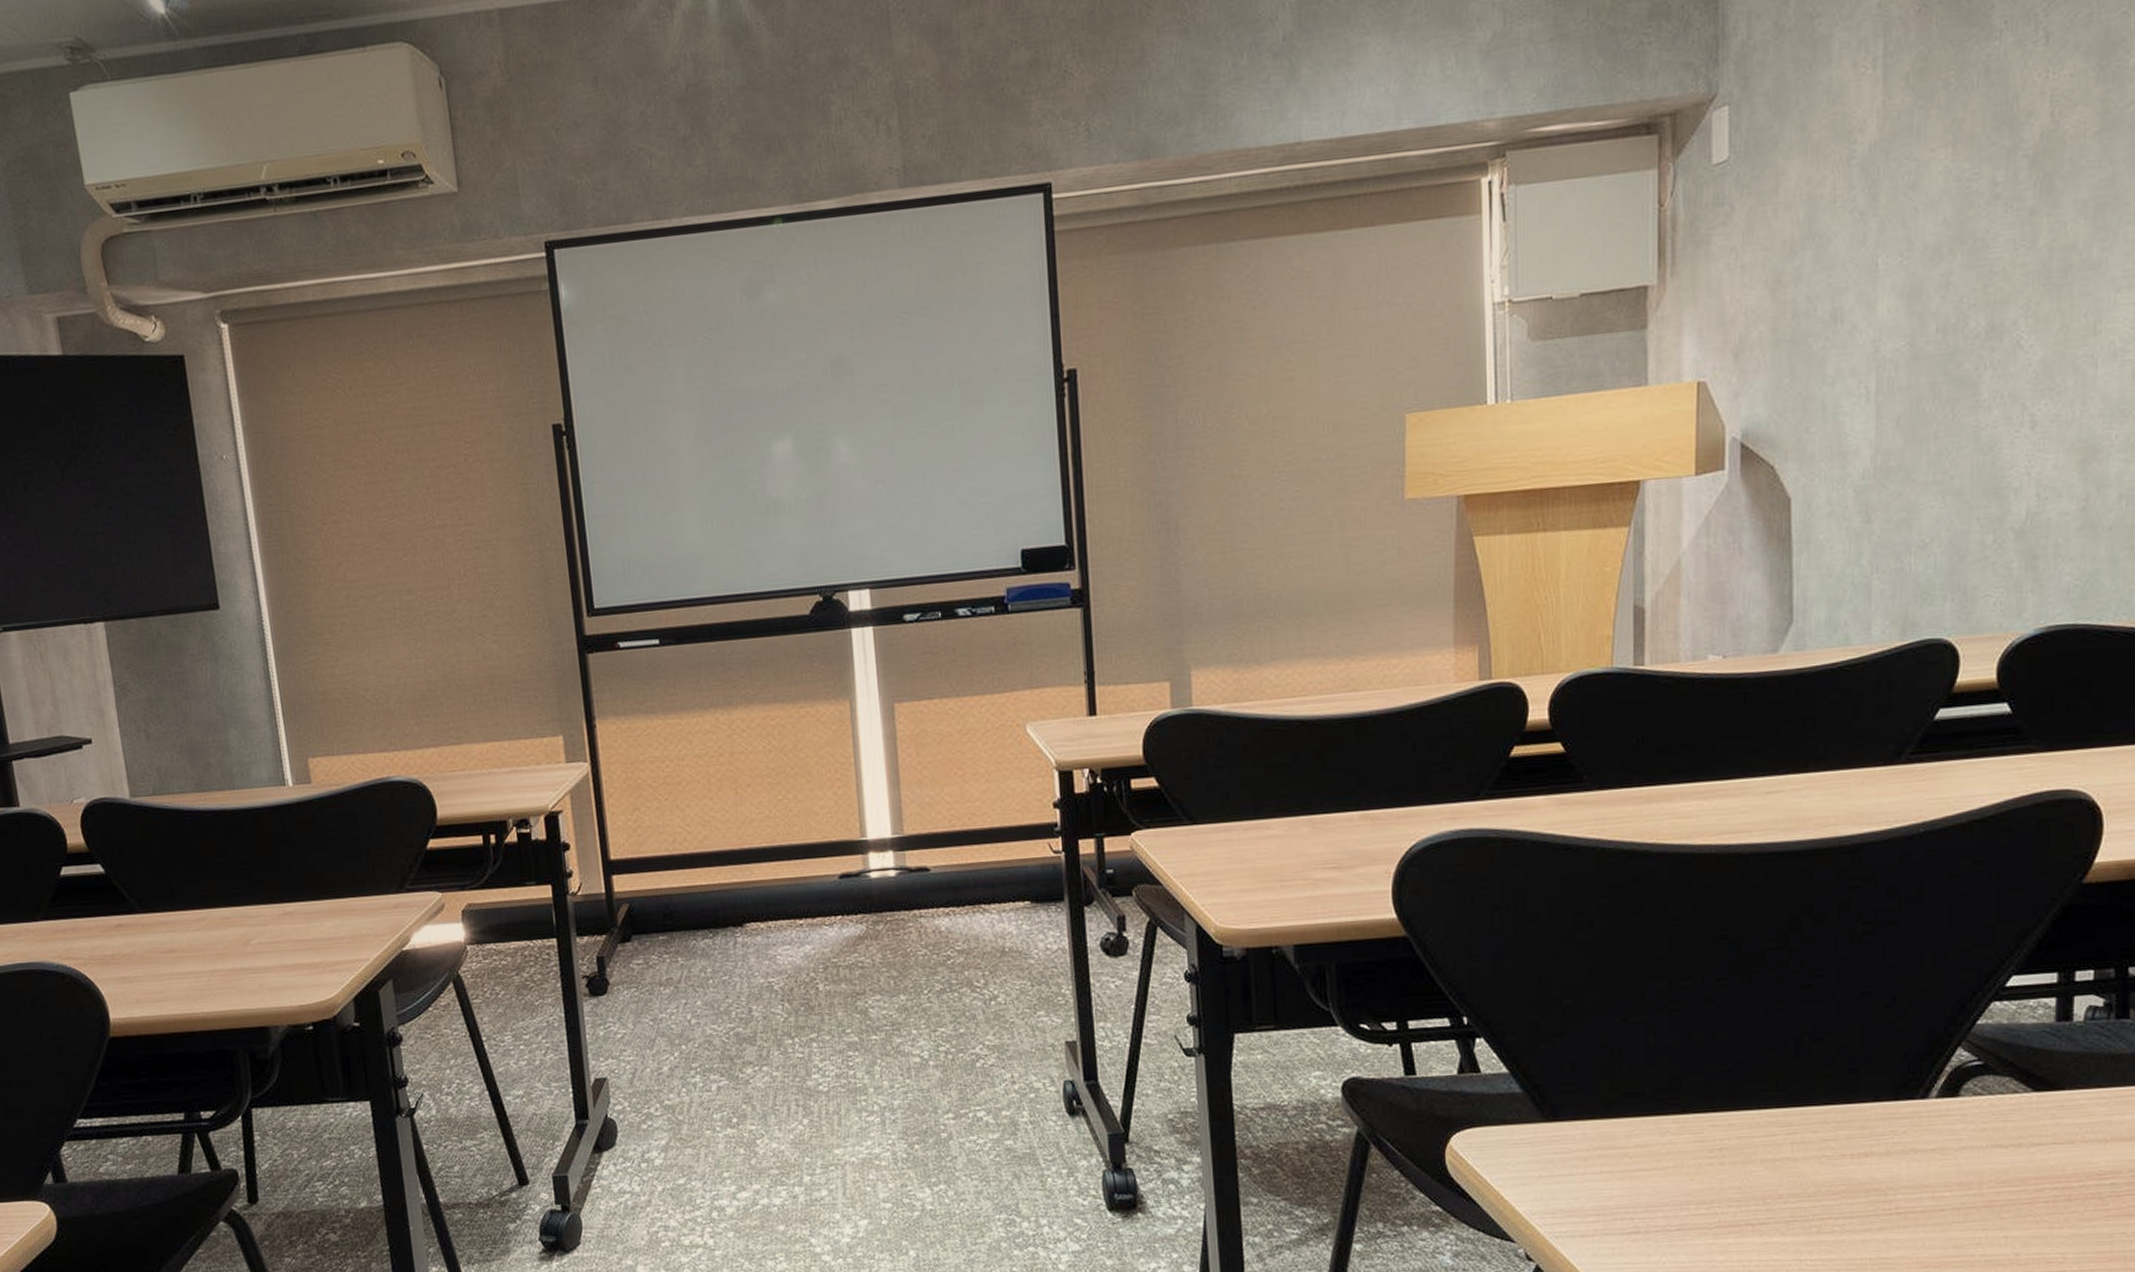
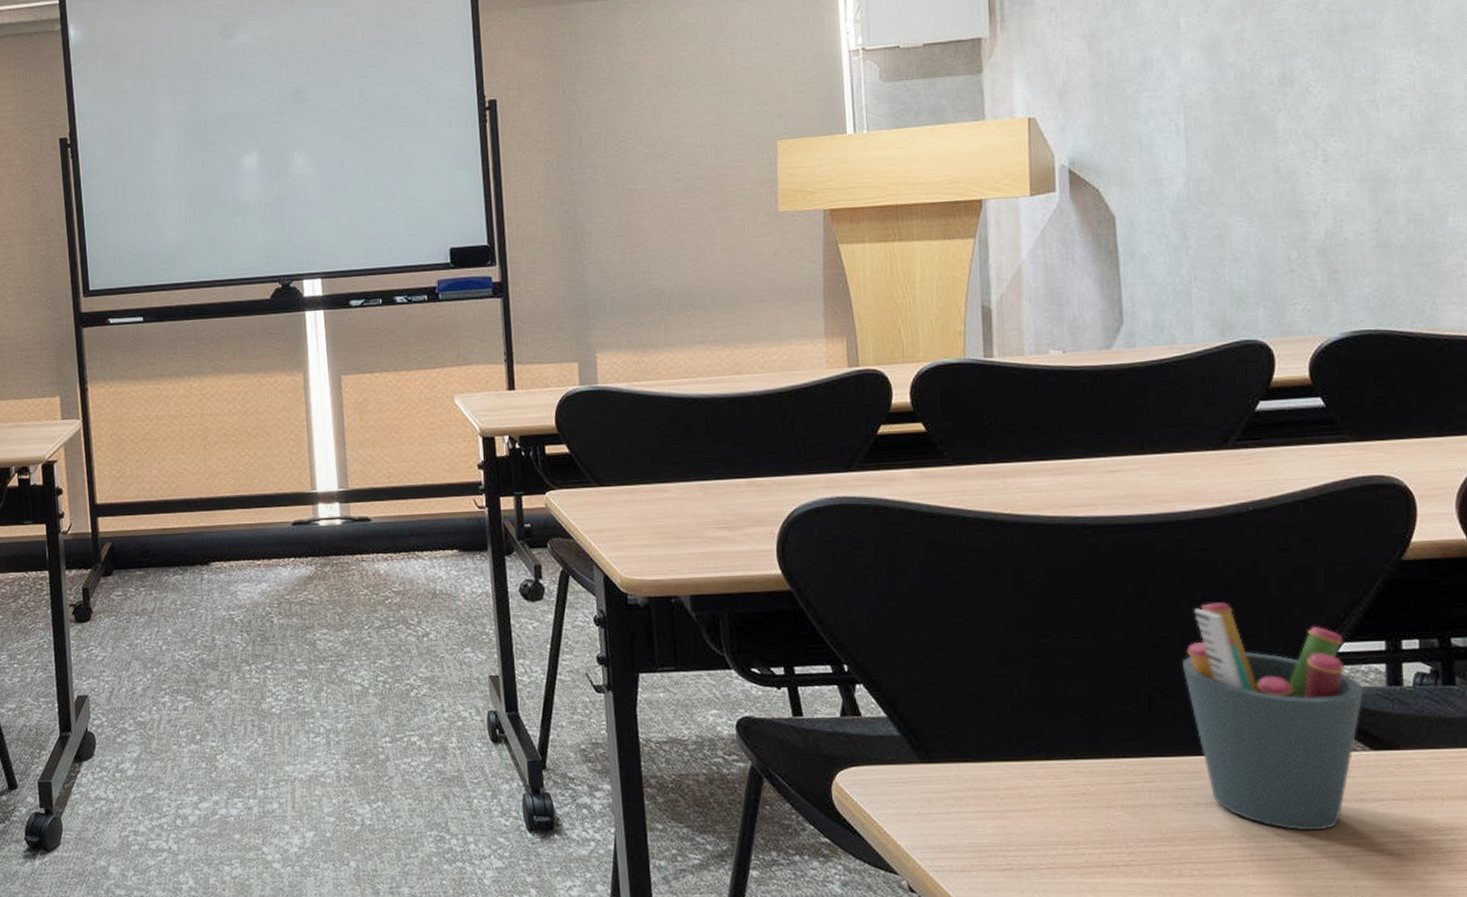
pen holder: none [1836,936,2030,1180] -> present [1183,602,1364,831]

